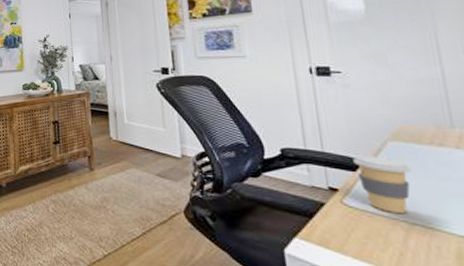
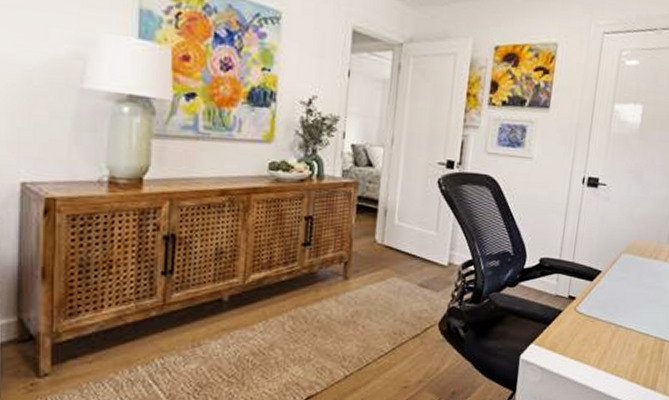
coffee cup: present [353,156,412,214] -> none [593,267,632,318]

